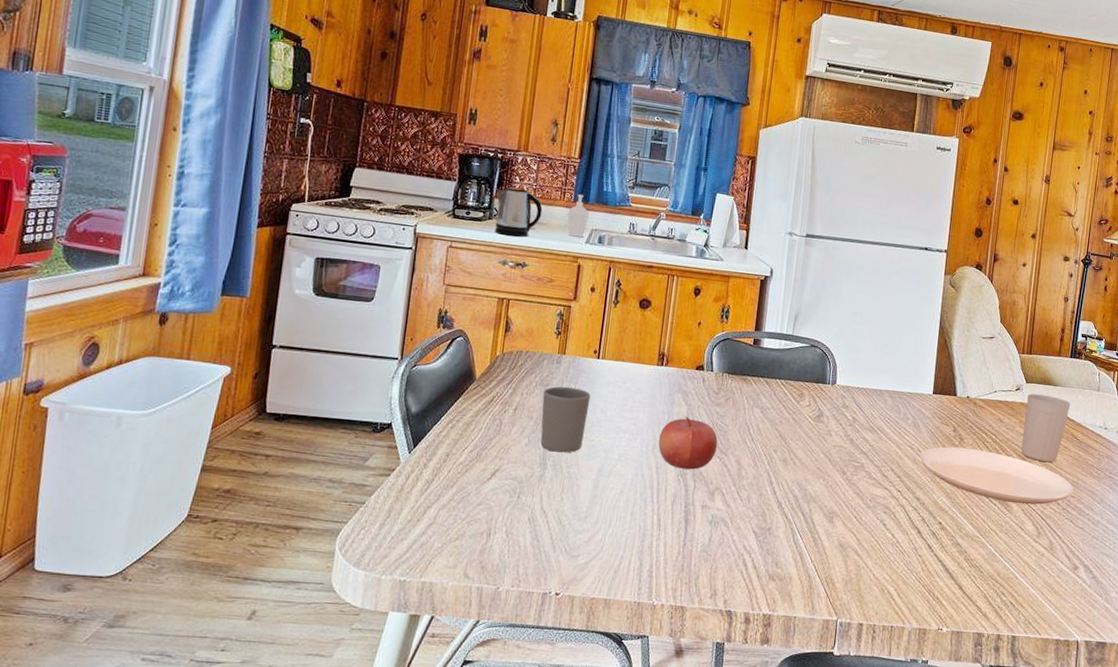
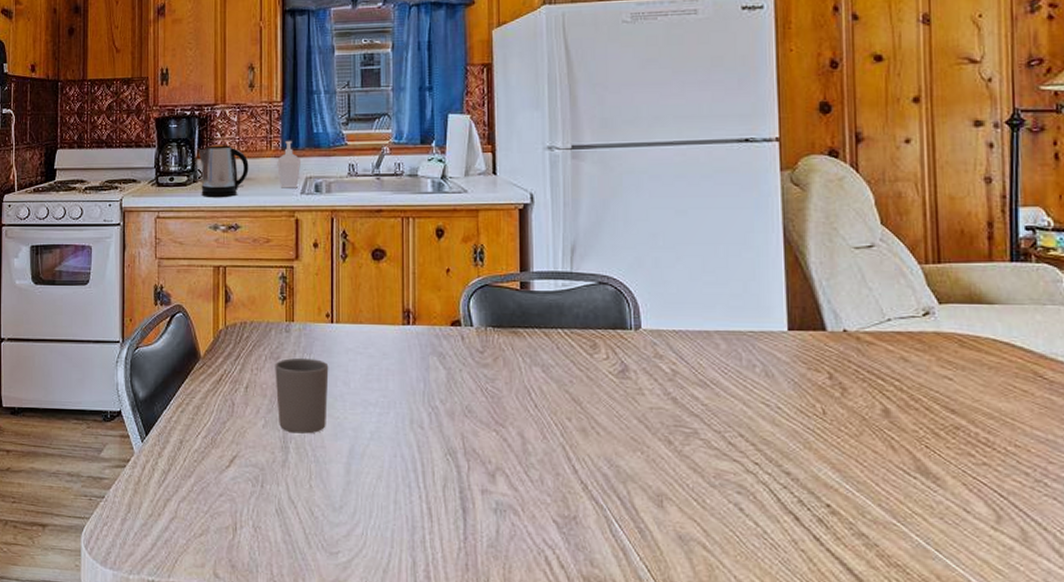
fruit: present [658,417,718,470] -> none [417,383,491,447]
plate: present [920,446,1074,505] -> none [781,400,1051,477]
cup: present [1021,393,1071,463] -> none [943,318,1023,415]

